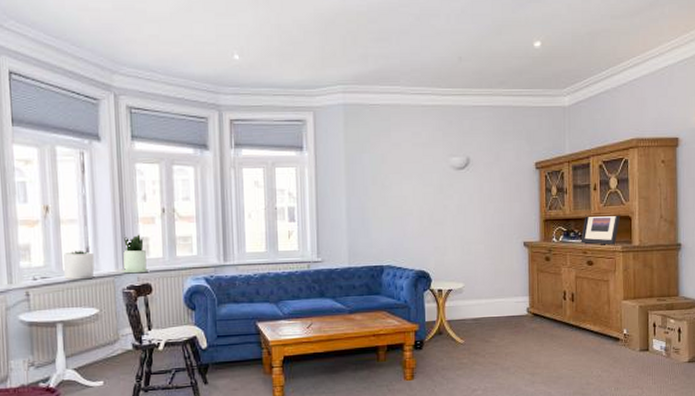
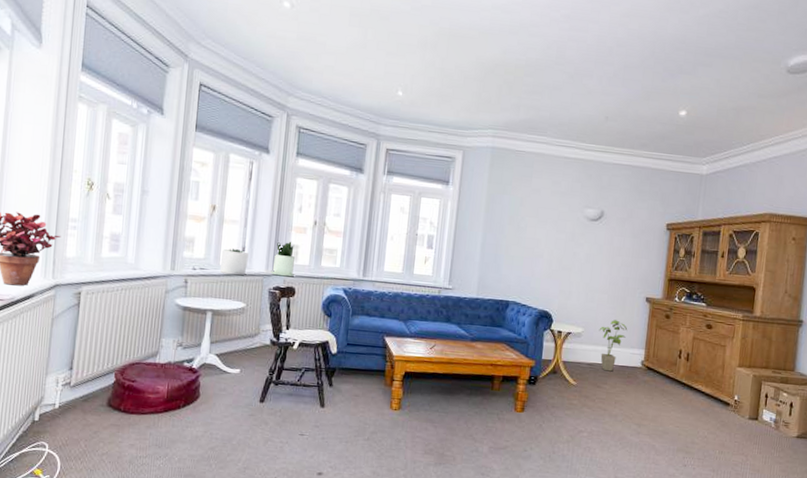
house plant: none [480,270,509,324] -> present [599,320,628,372]
picture frame: present [580,214,621,245] -> none [702,279,746,313]

